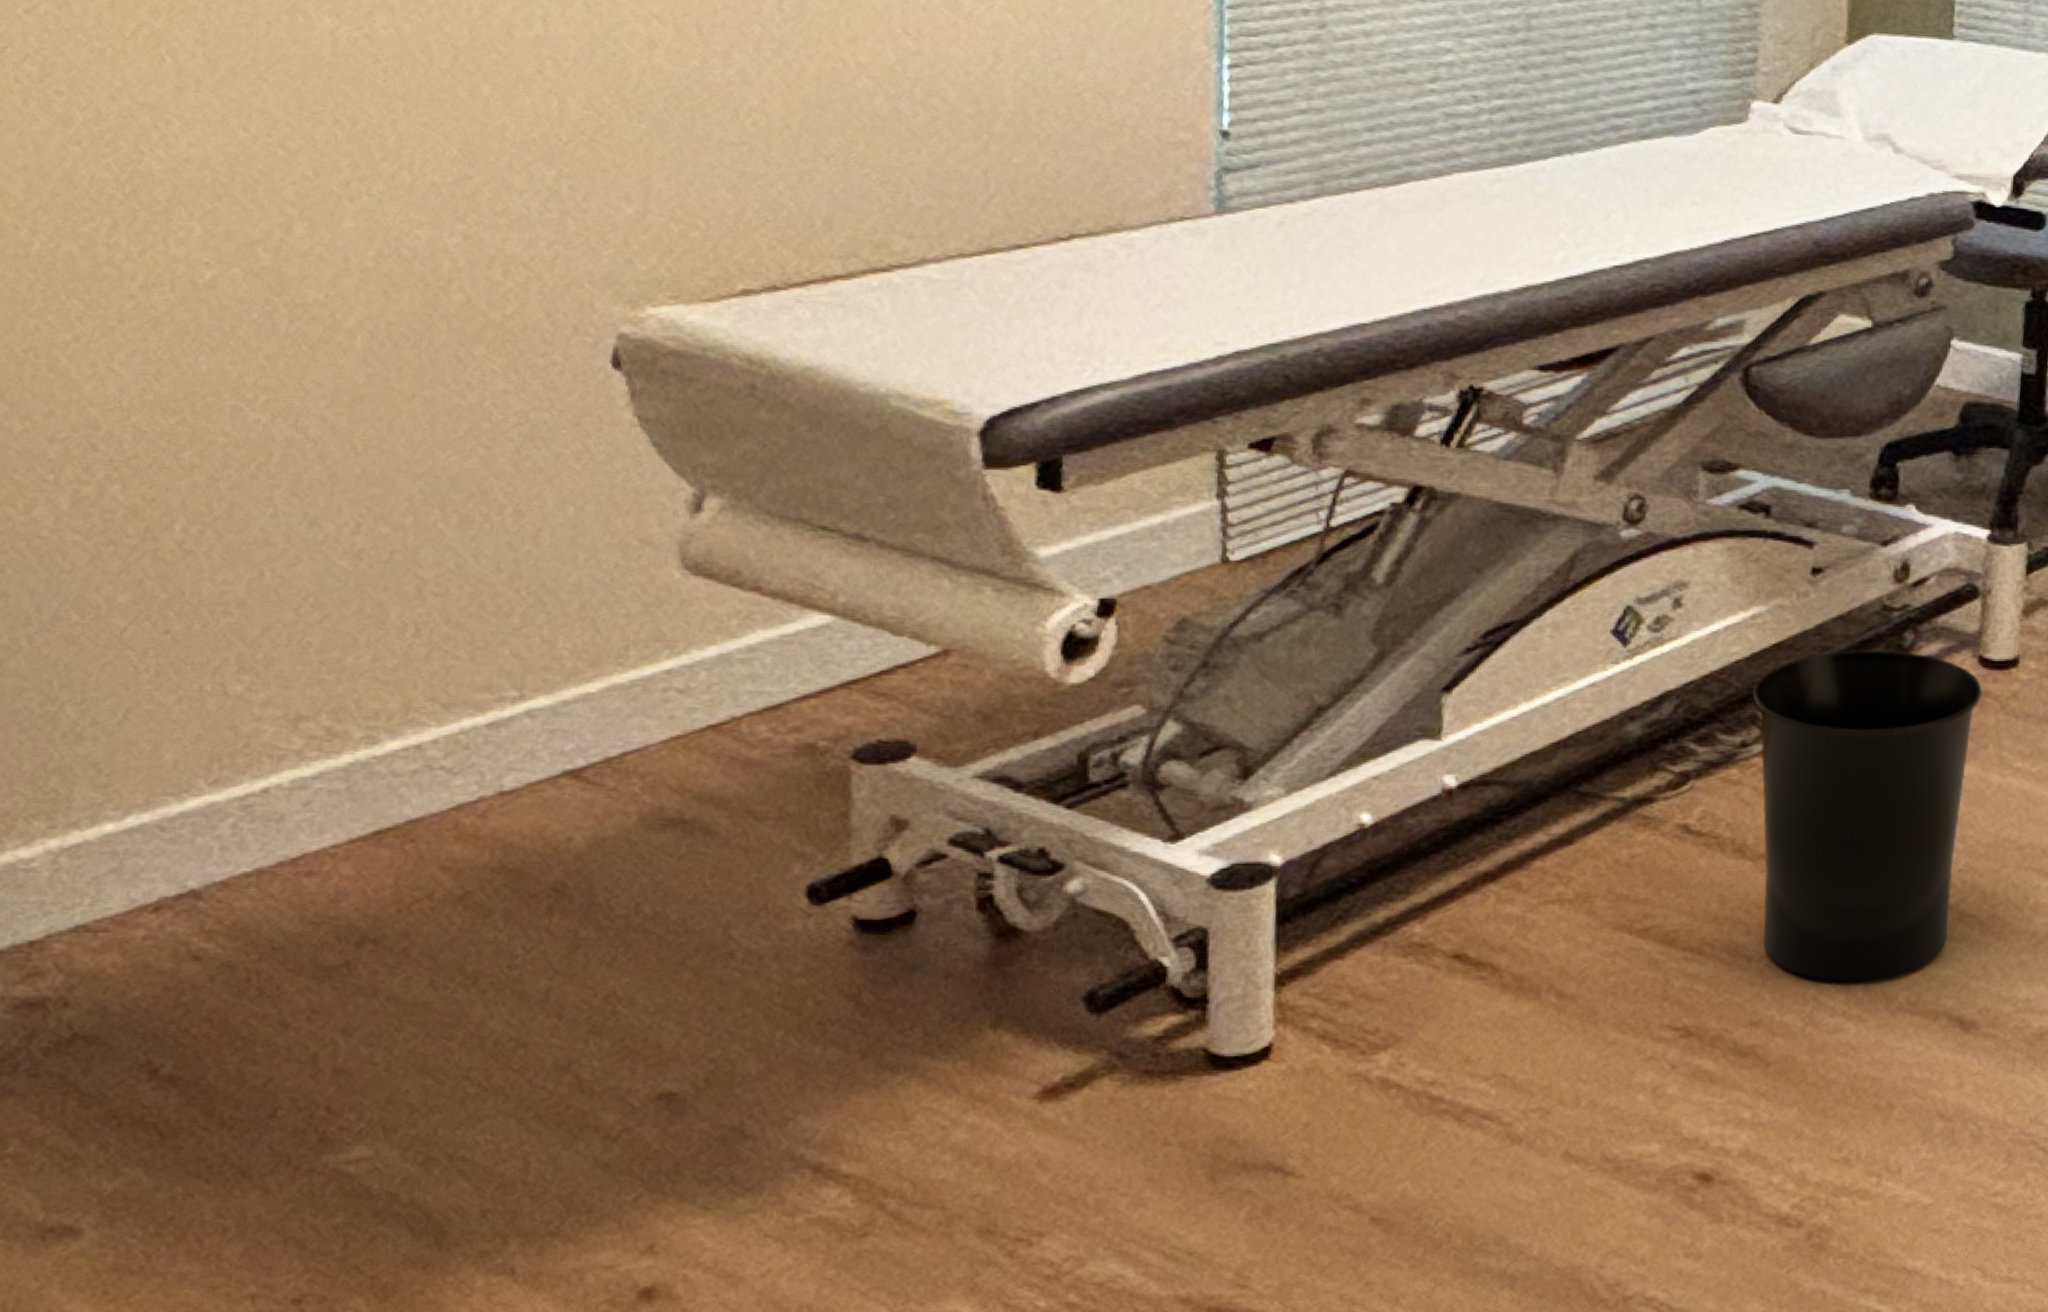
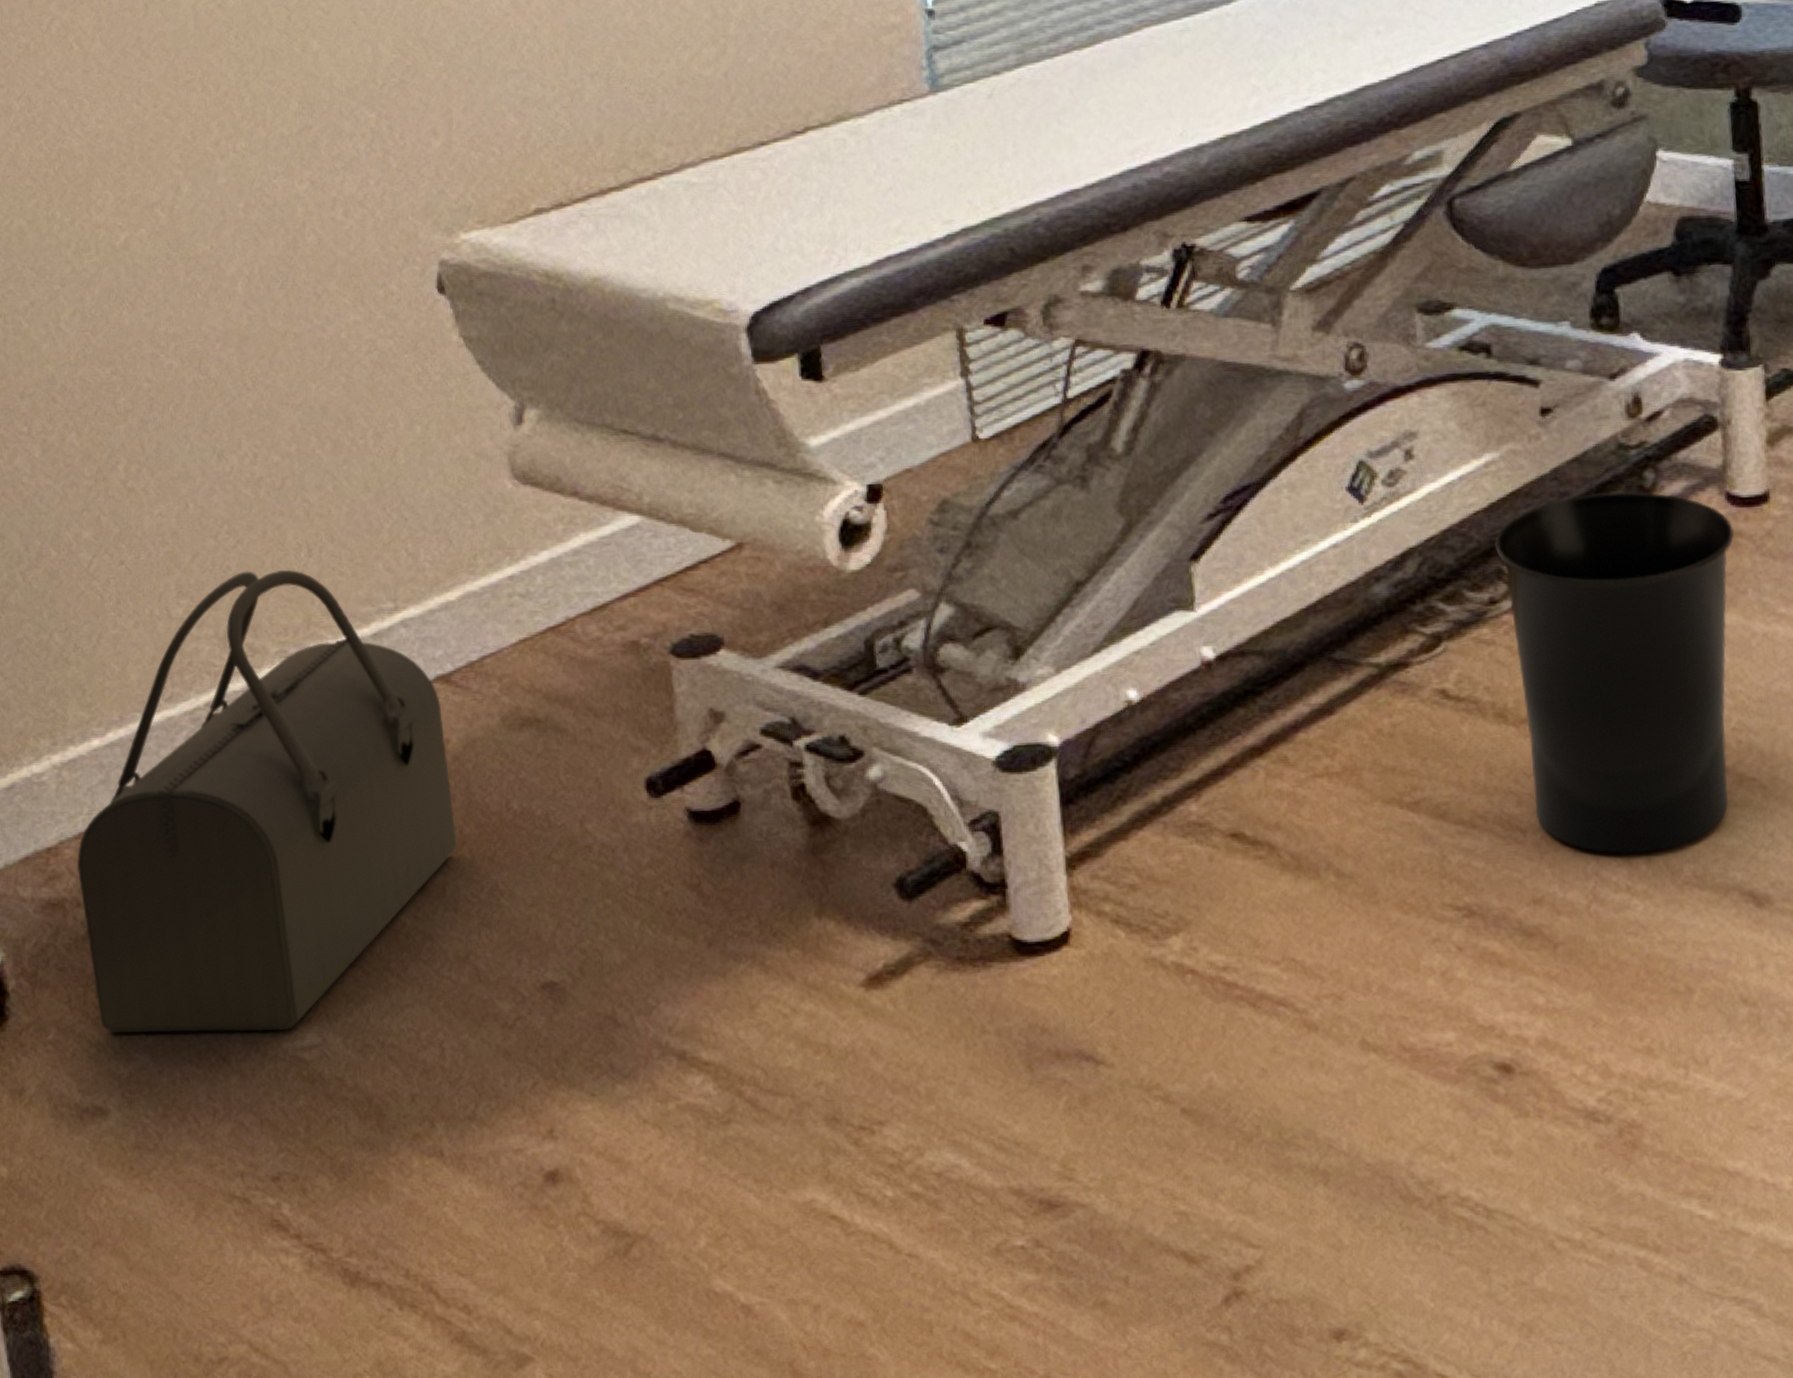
handbag: none [67,648,570,1145] -> present [77,570,457,1032]

